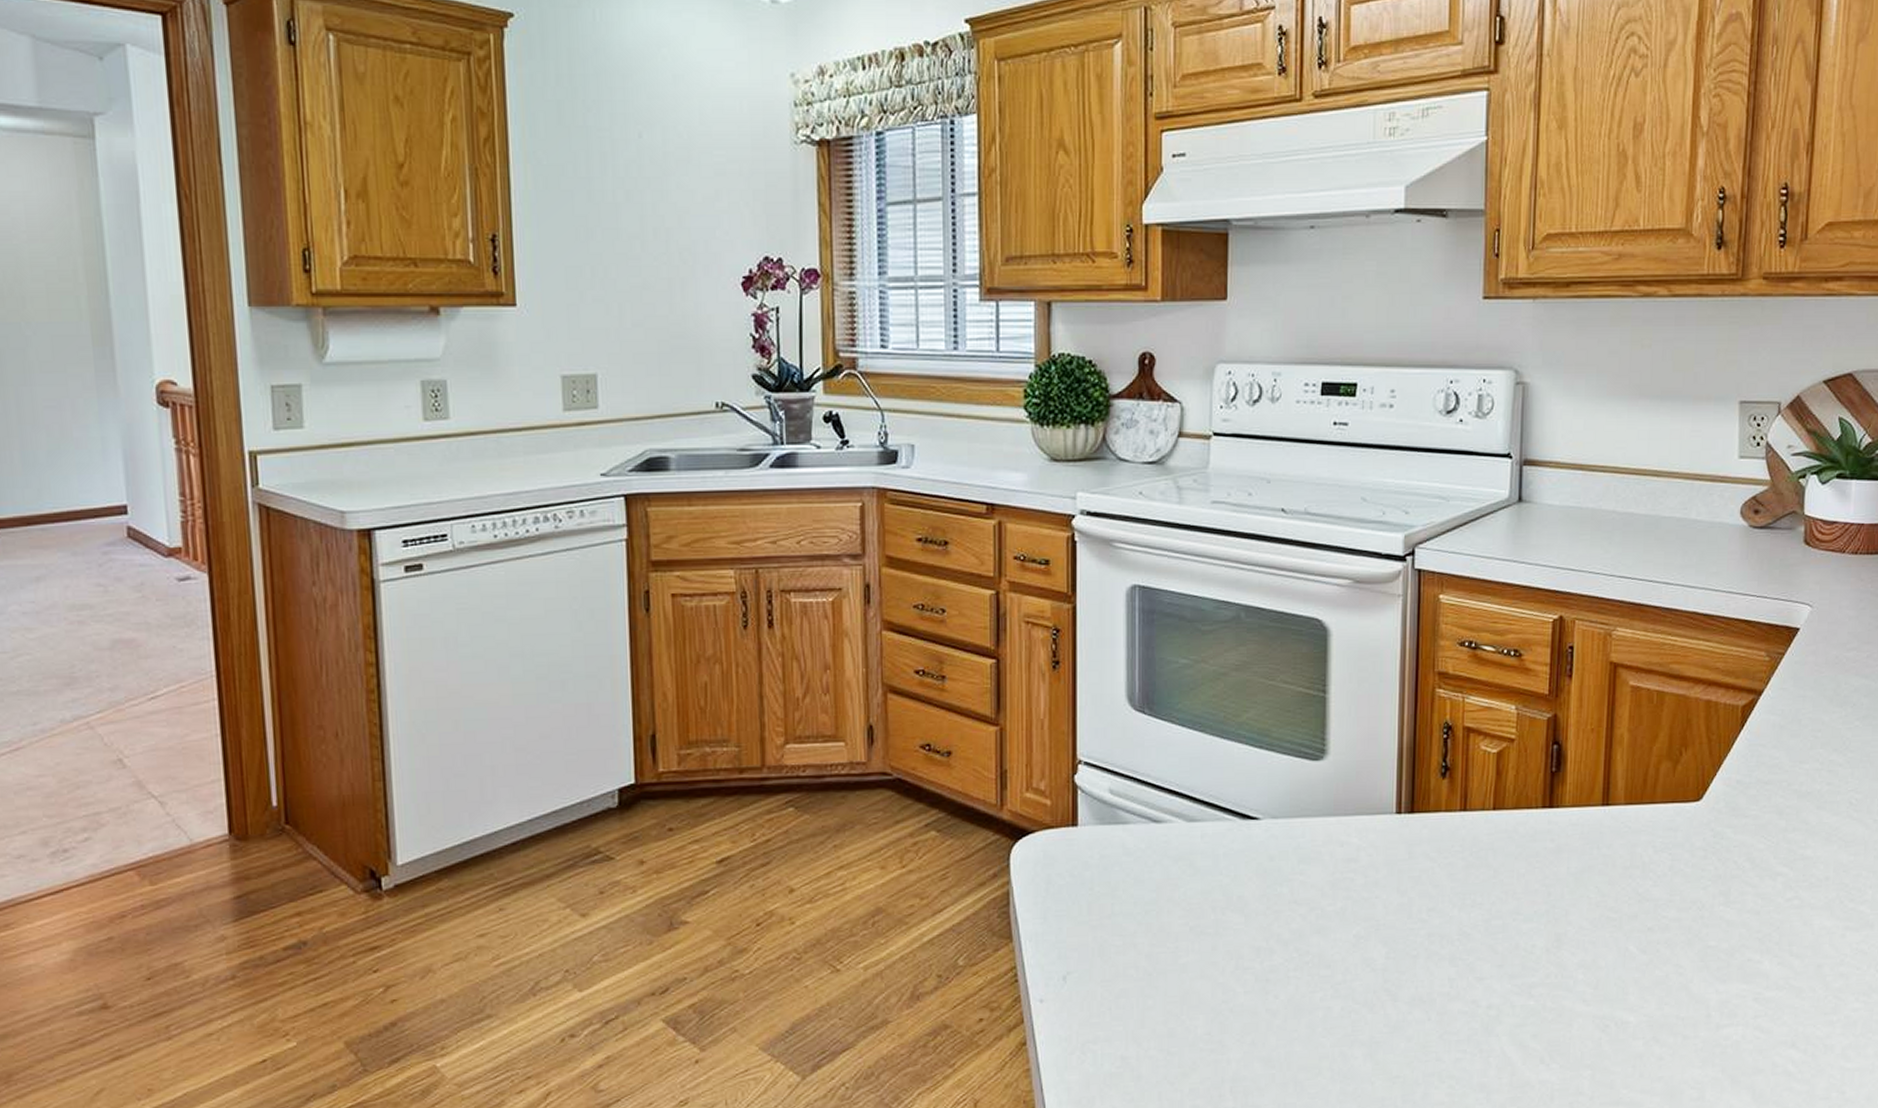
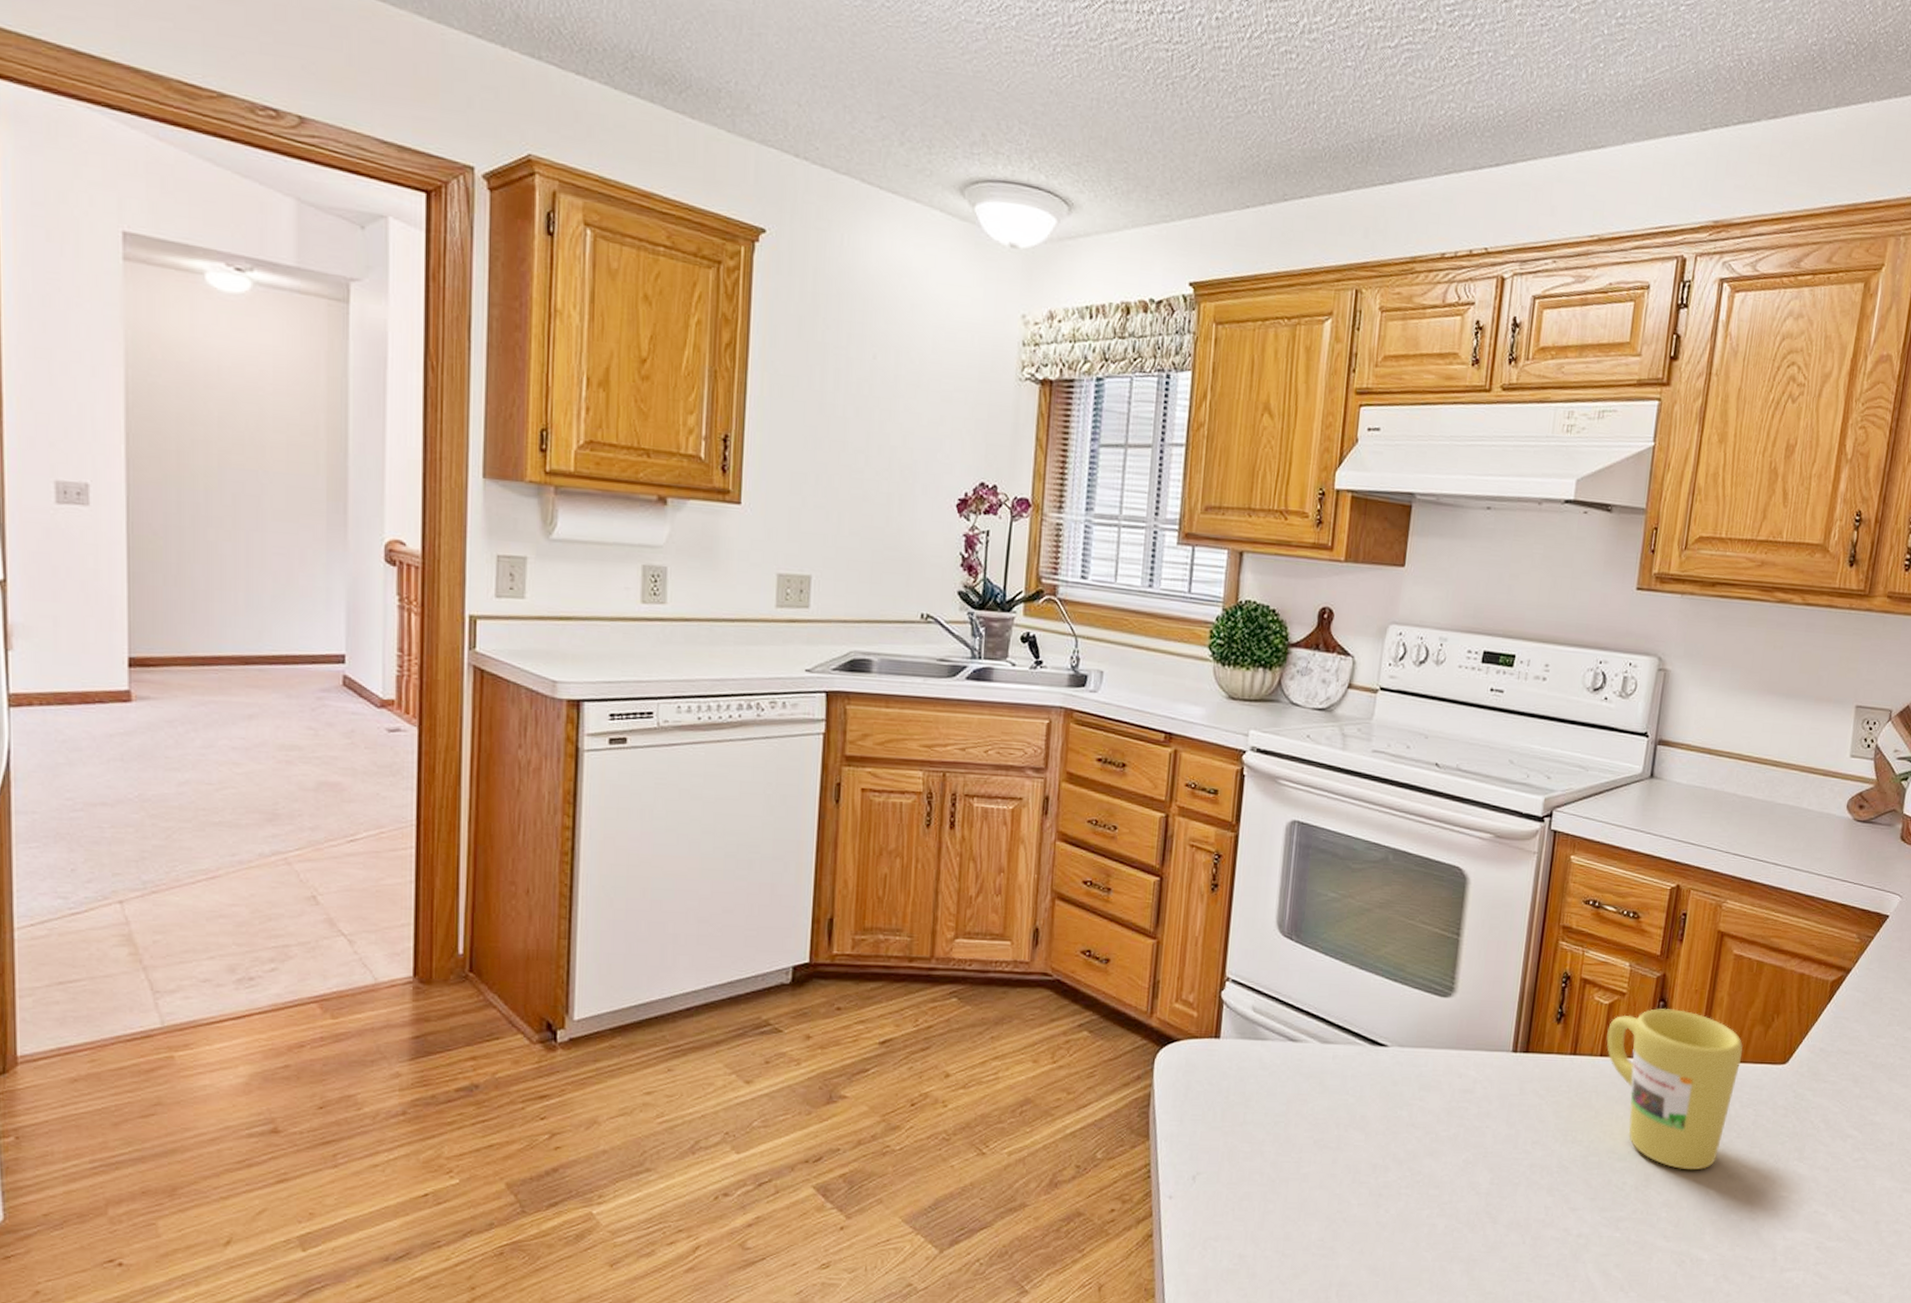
mug: none [1498,751,1650,926] -> present [1606,1008,1743,1170]

